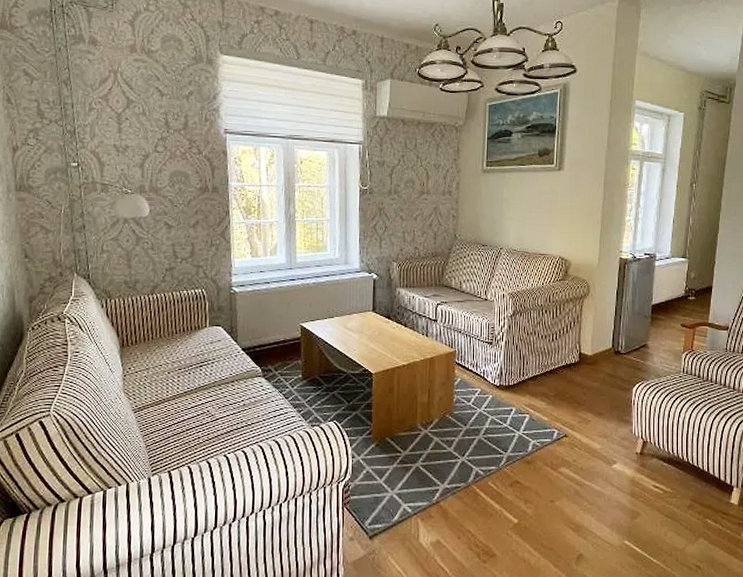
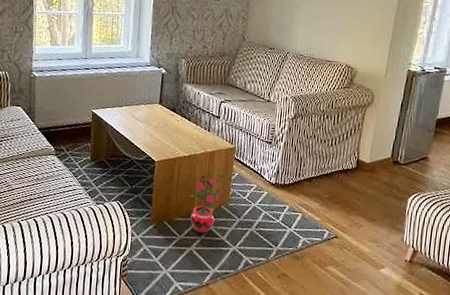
potted plant: none [411,382,444,447] -> present [189,173,220,234]

